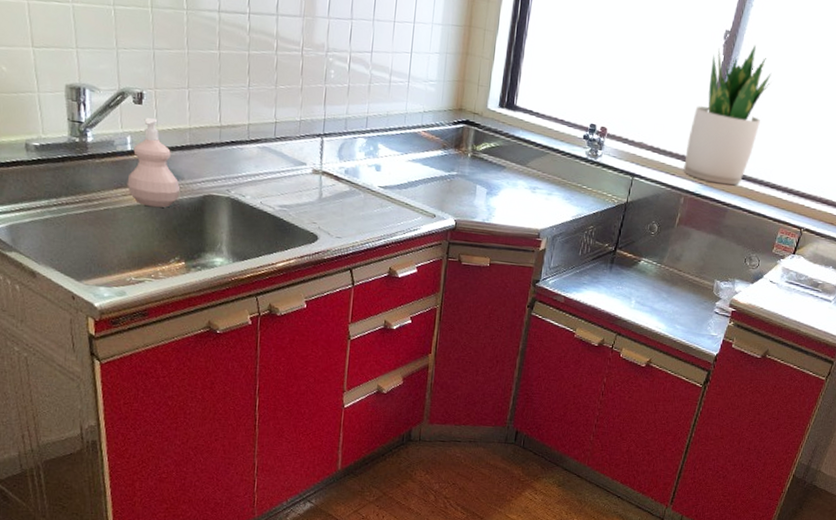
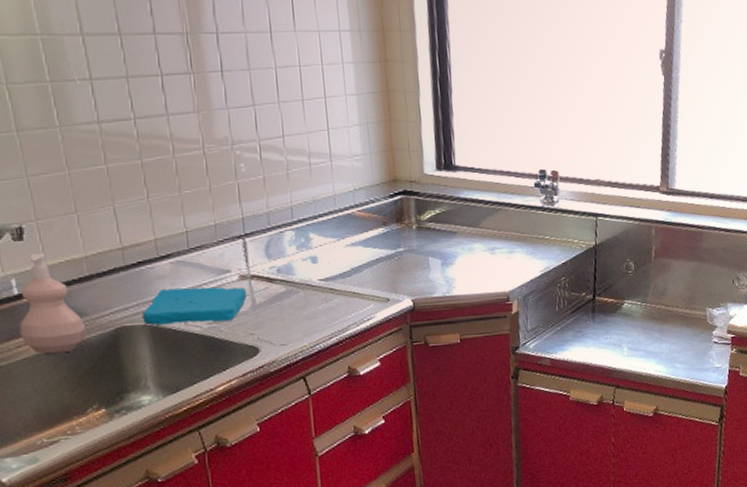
sponge: none [227,168,317,208] -> present [142,286,248,325]
planter: present [683,45,772,186] -> none [645,60,718,208]

